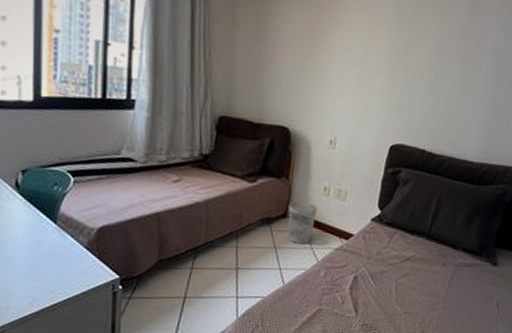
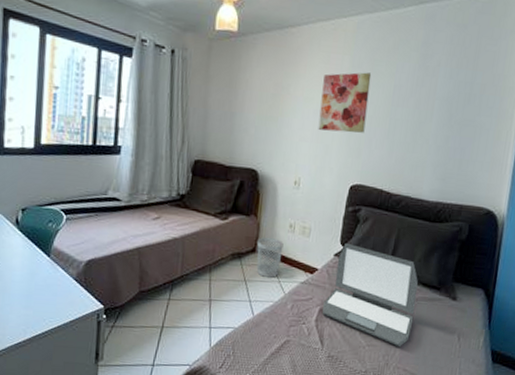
wall art: none [357,19,417,88] -> present [318,72,372,133]
laptop: none [357,206,459,314] -> present [322,242,418,347]

